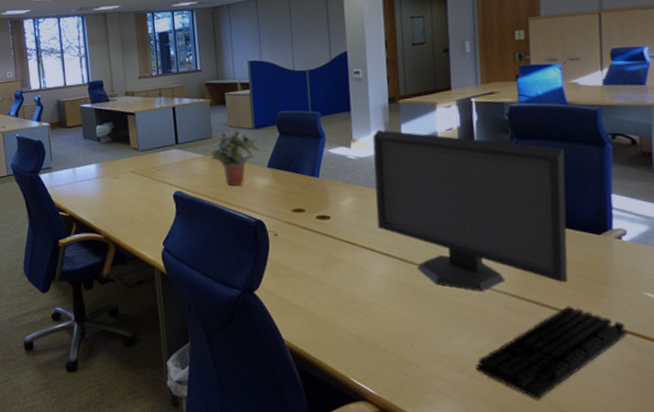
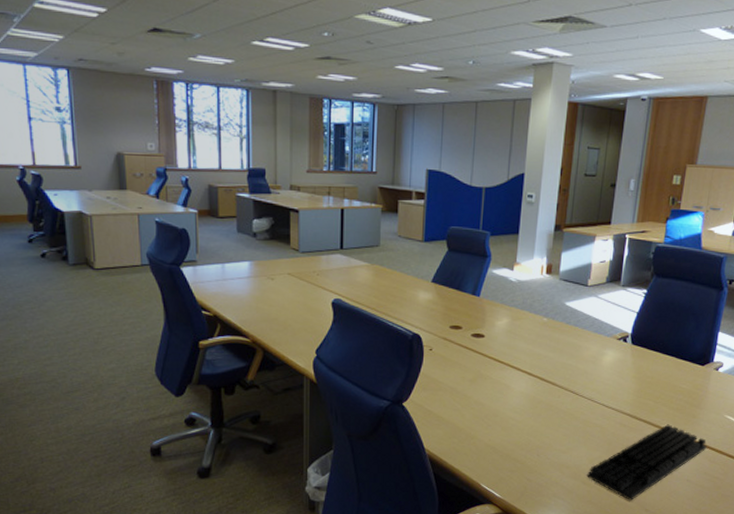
potted plant: present [209,130,261,186] -> none [374,241,428,299]
monitor: present [372,130,568,291] -> none [526,256,692,410]

